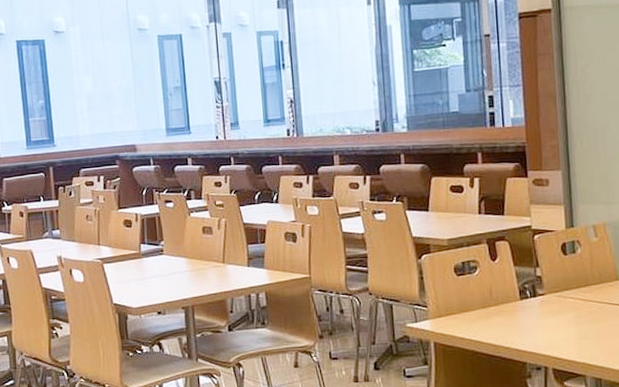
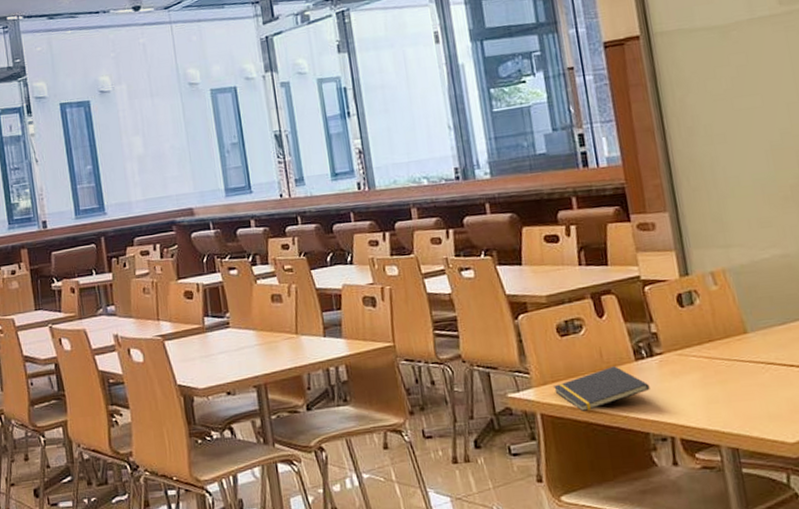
notepad: none [448,304,531,342] -> present [554,366,650,411]

